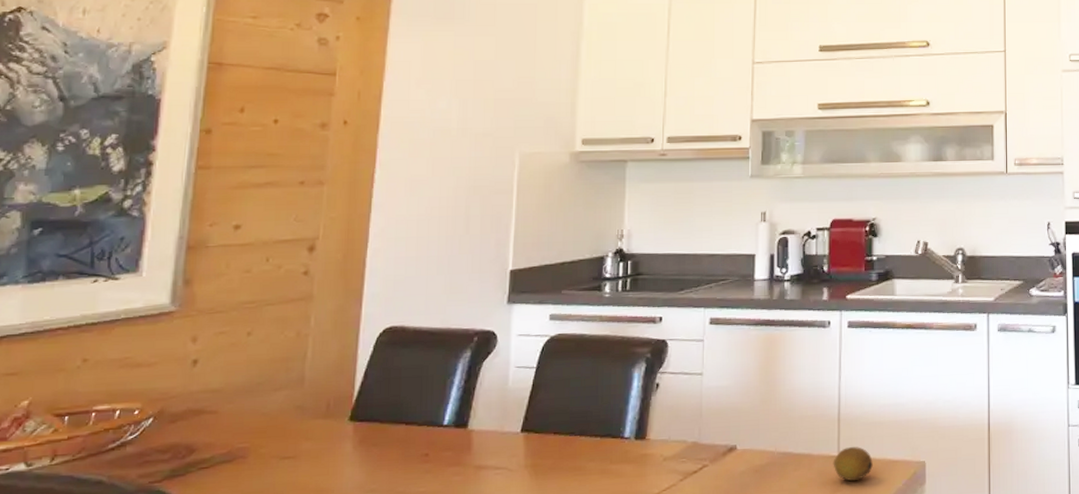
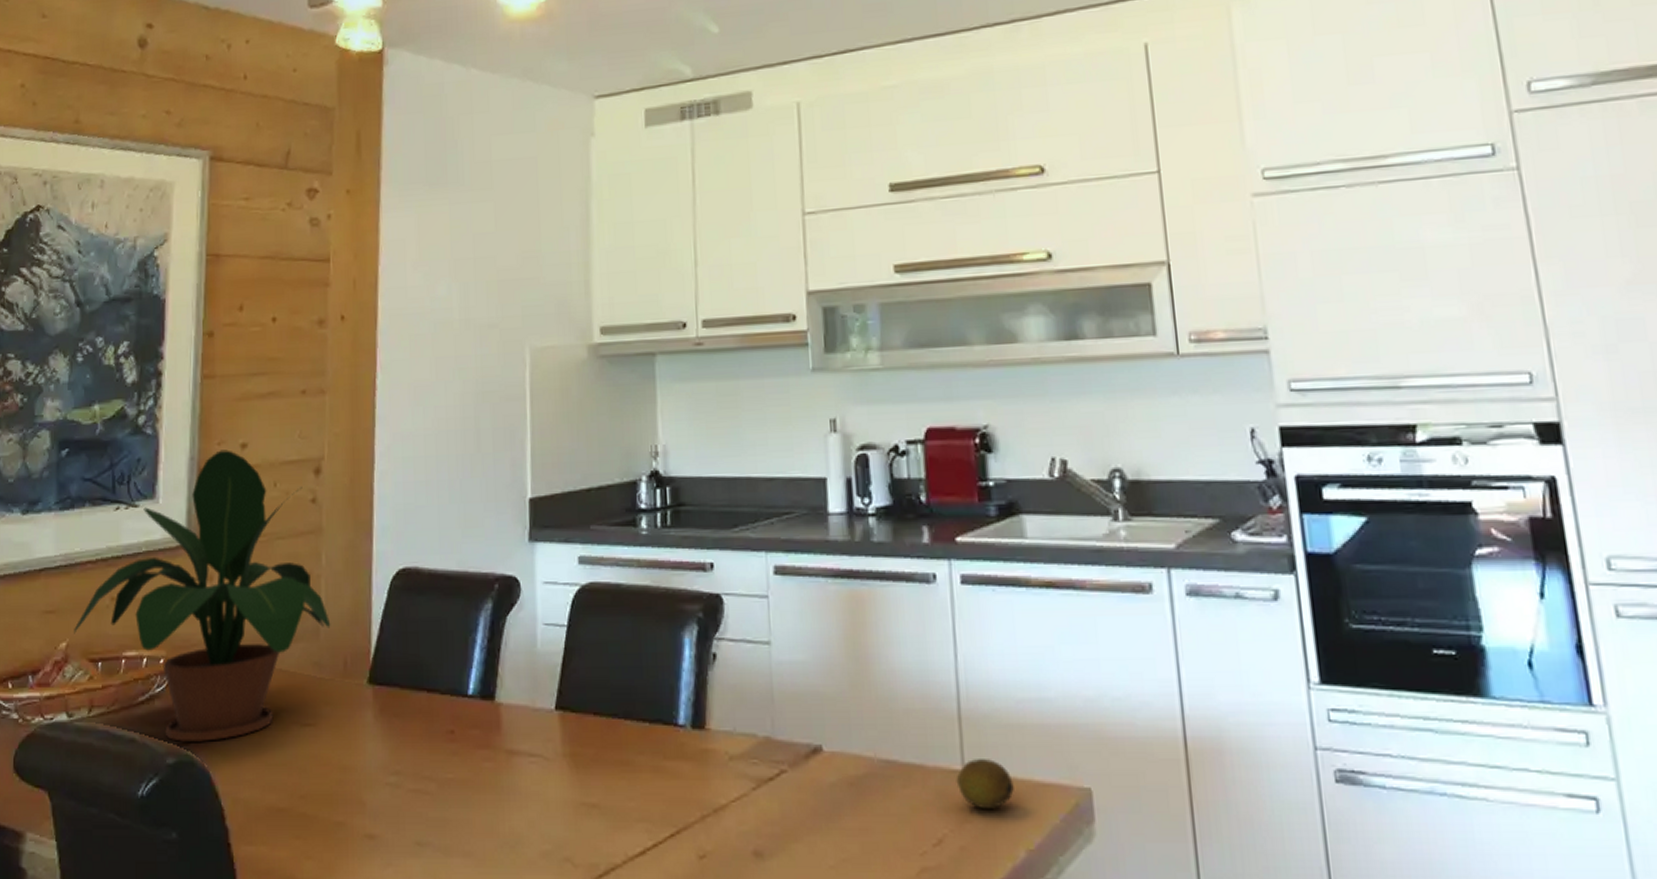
potted plant: none [38,230,316,480] -> present [74,450,331,742]

